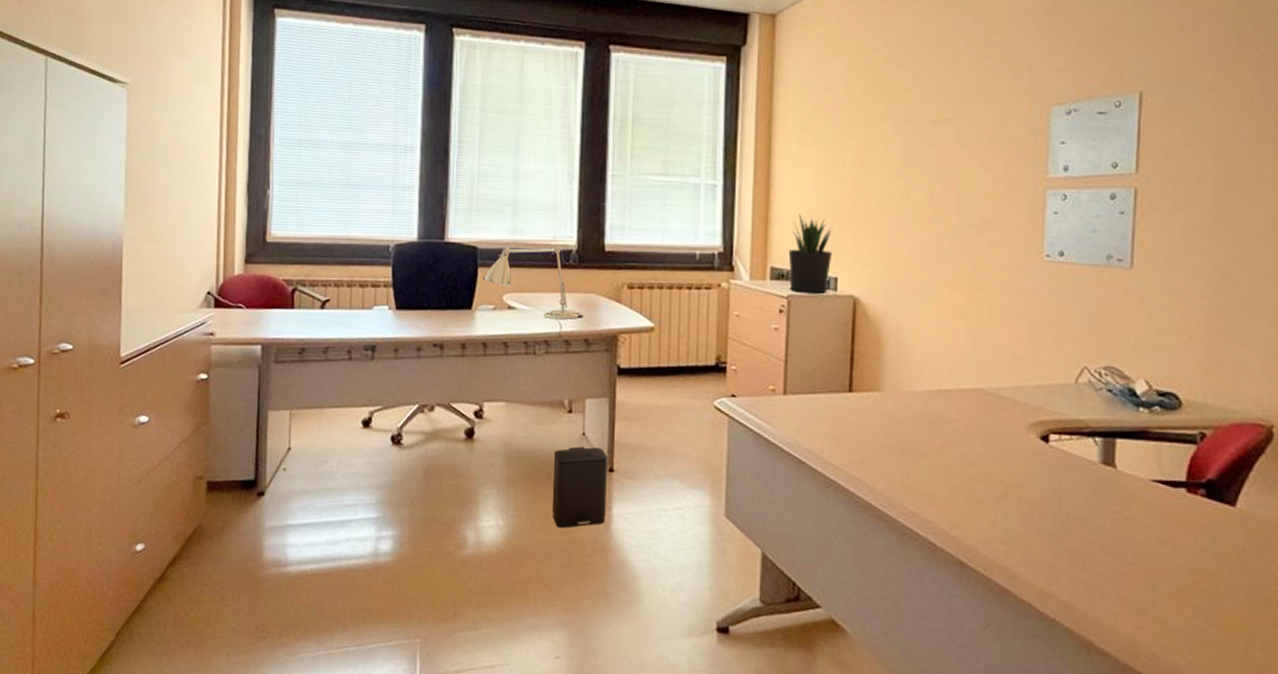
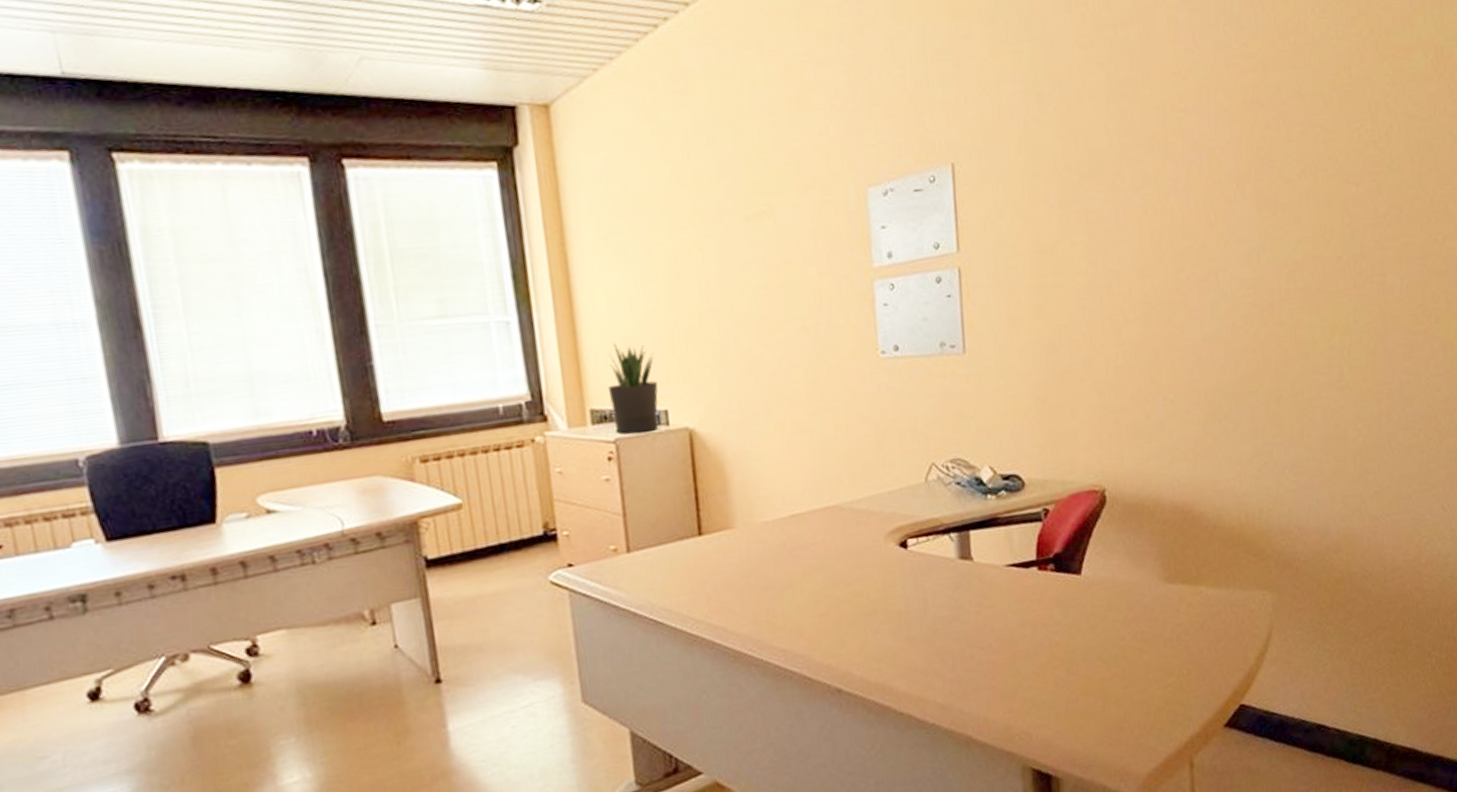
desk lamp: present [482,246,583,319] -> none [223,425,369,517]
pedal bin: present [552,446,607,528] -> none [361,658,442,763]

